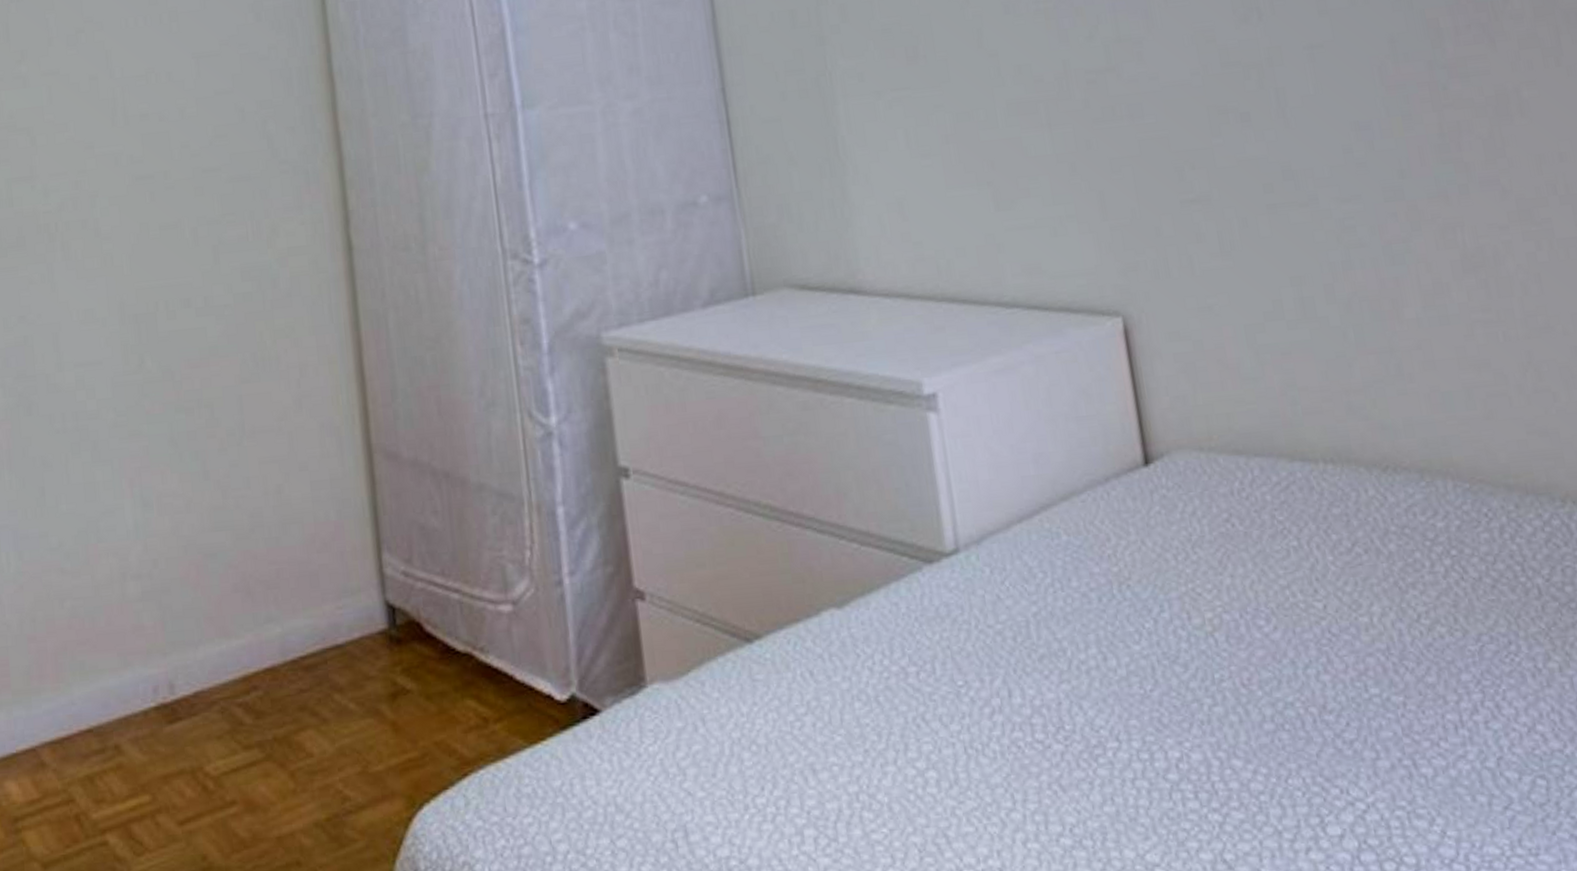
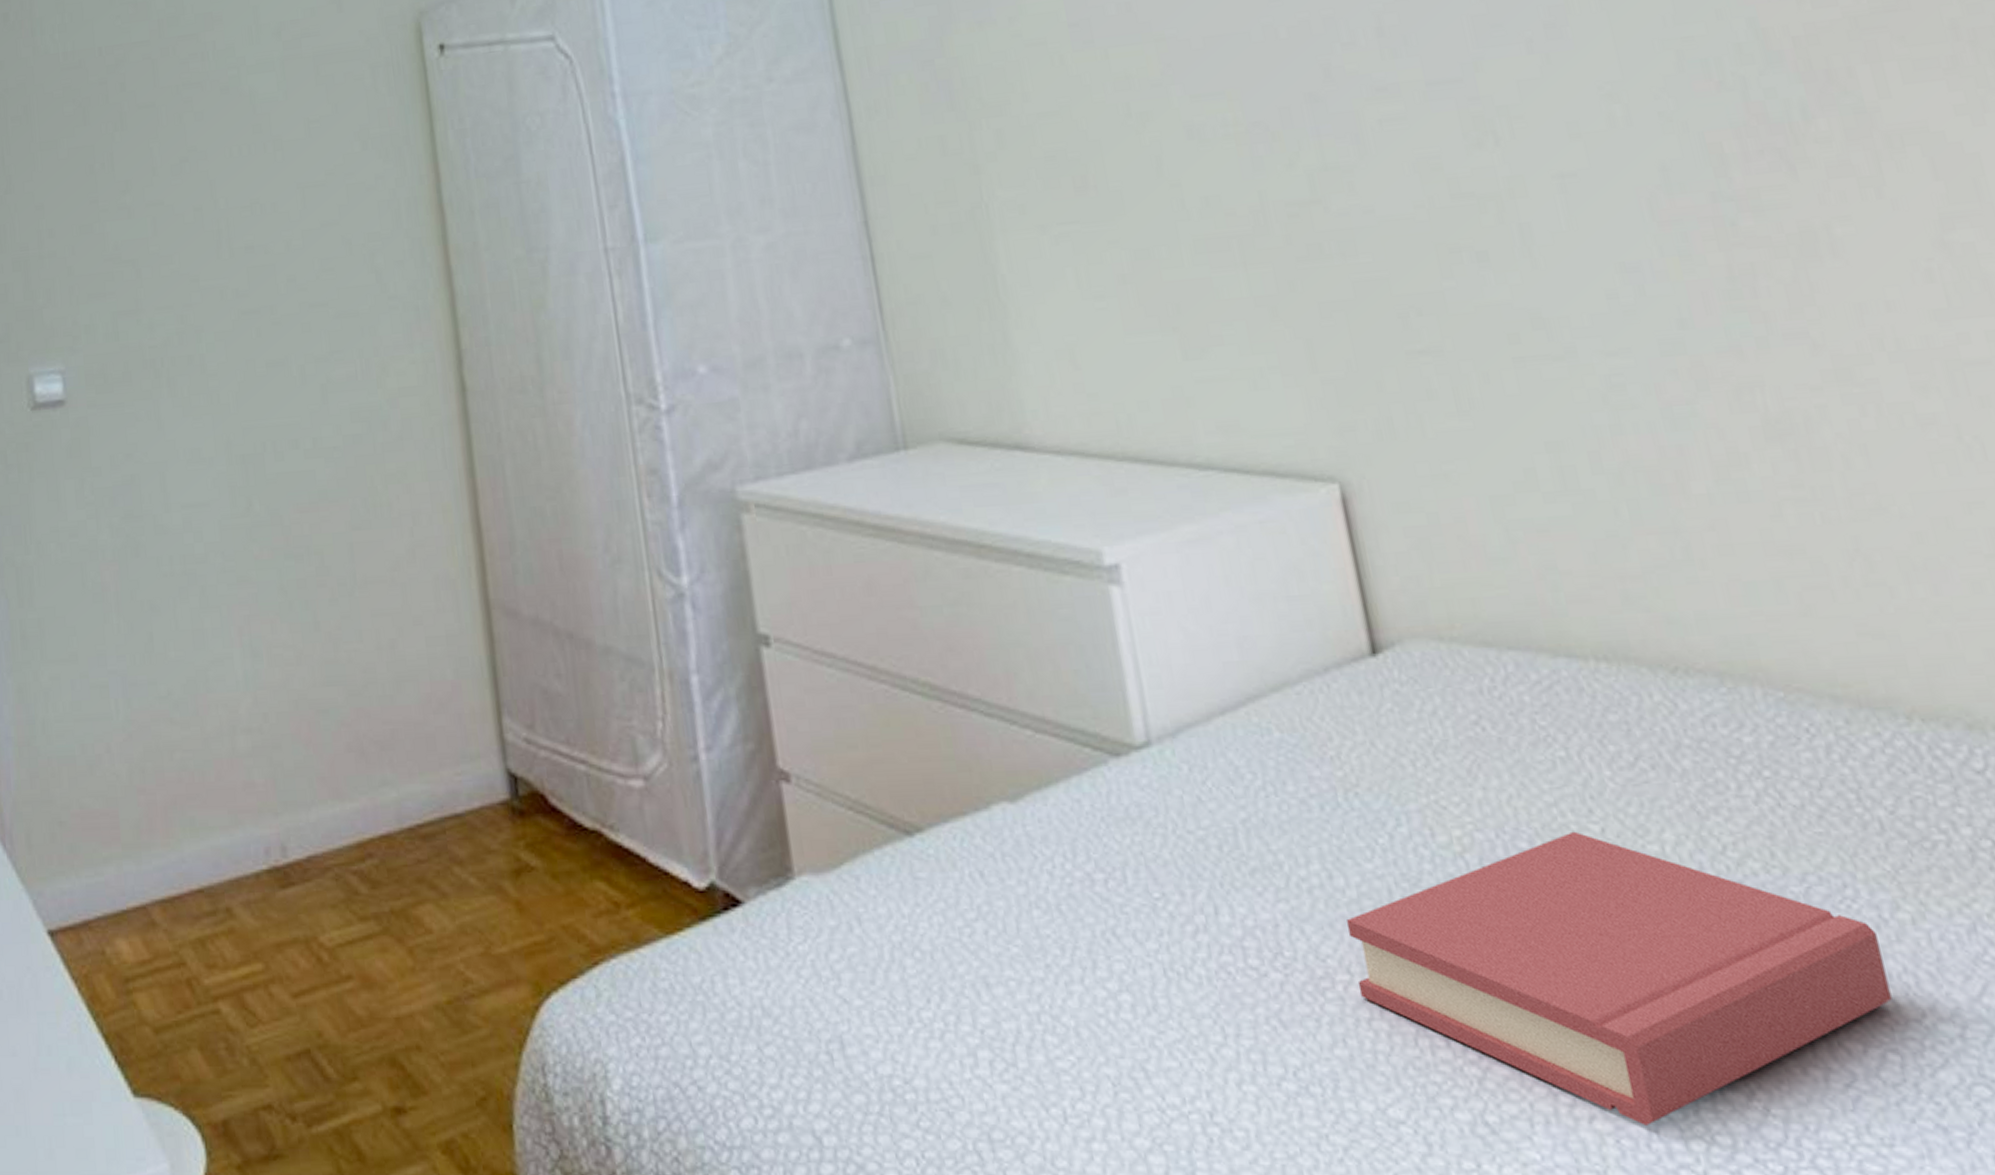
hardback book: none [1117,608,1542,853] -> present [1347,831,1892,1126]

